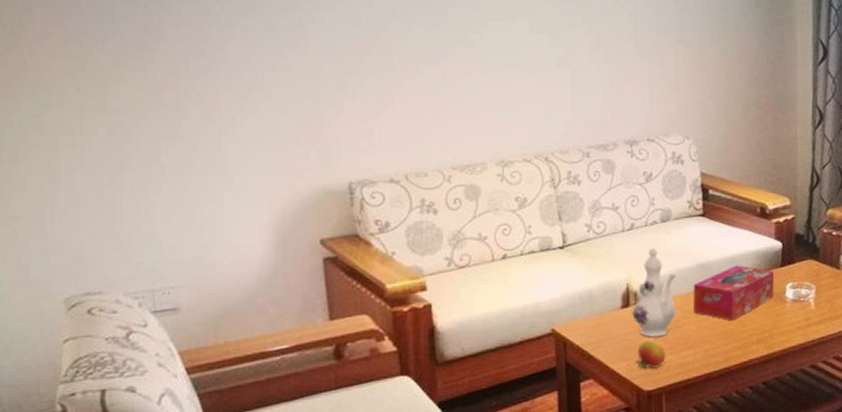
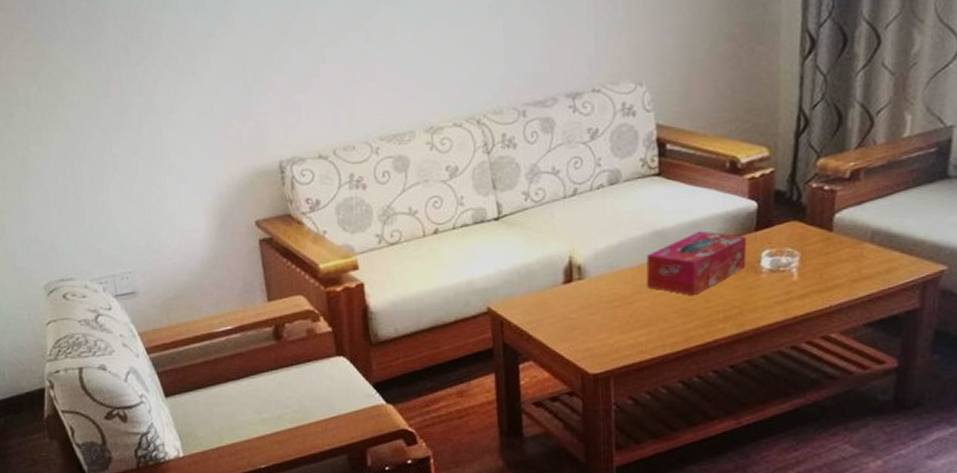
ewer: present [632,248,676,338] -> none [576,215,626,316]
fruit: present [635,340,666,369] -> none [579,318,614,350]

